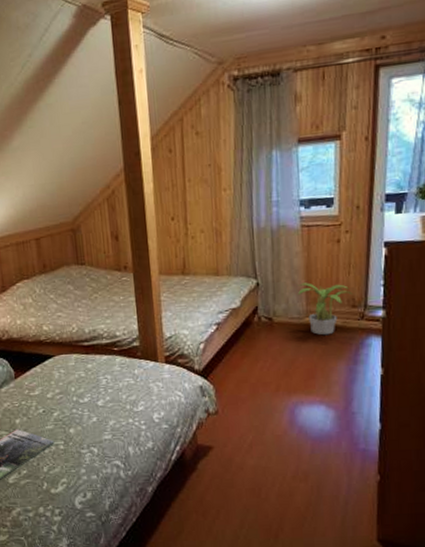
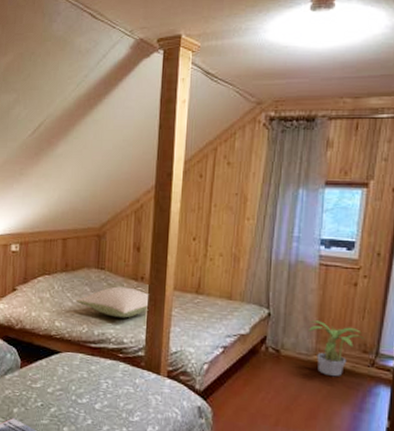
pillow: none [60,279,137,312] -> present [75,286,150,318]

